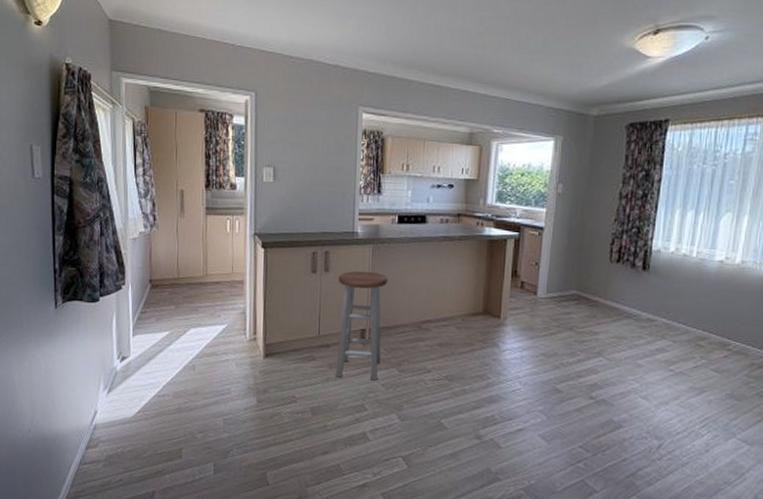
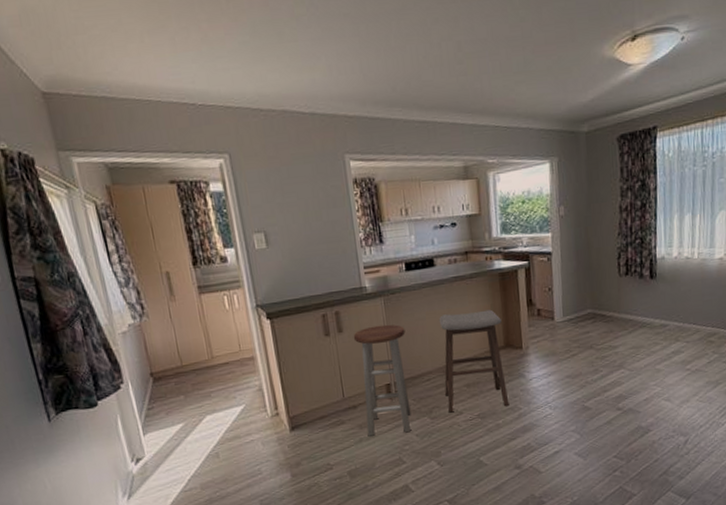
bar stool: none [417,271,484,374] -> present [438,309,510,413]

